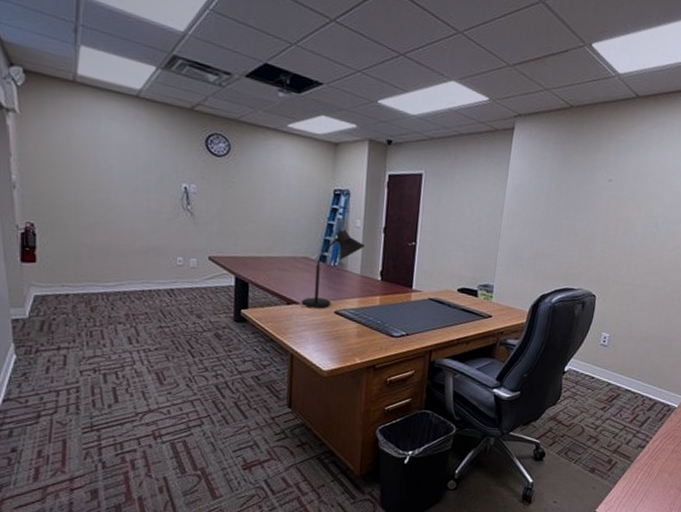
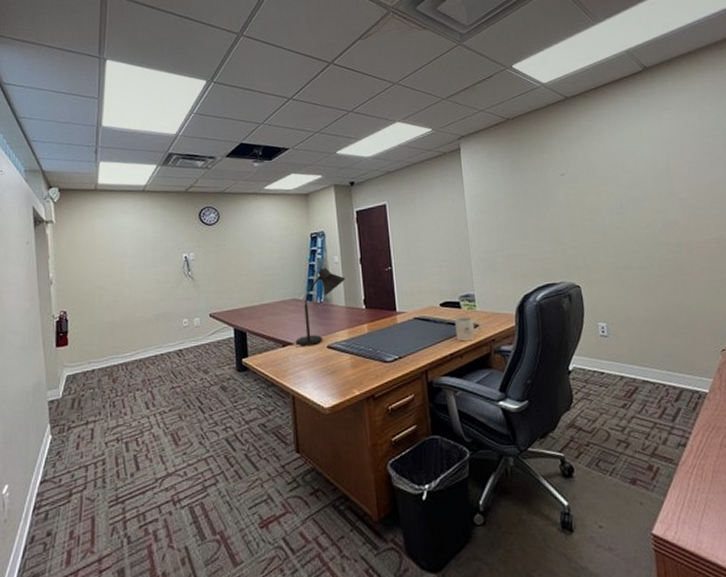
mug: none [466,305,493,330] -> present [454,316,481,342]

